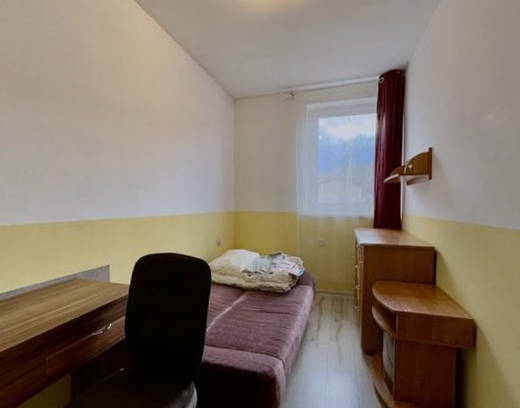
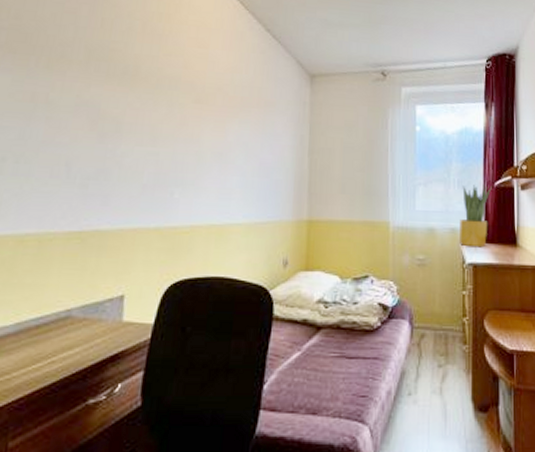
planter: none [354,181,382,232] -> present [460,184,492,248]

